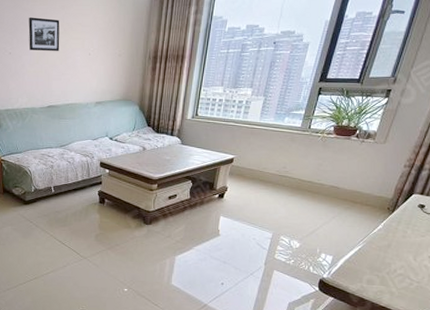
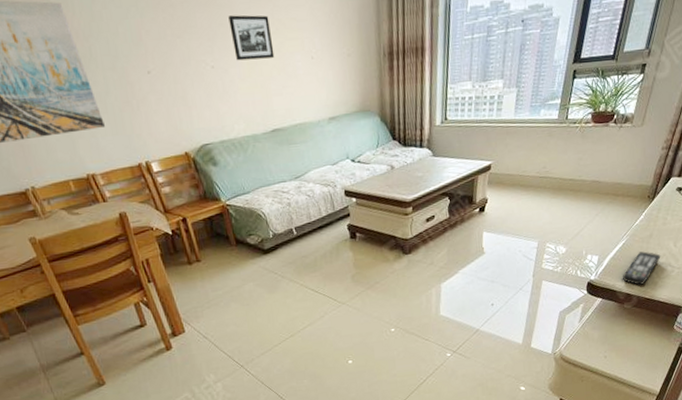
remote control: none [356,259,399,292] -> present [622,251,661,285]

